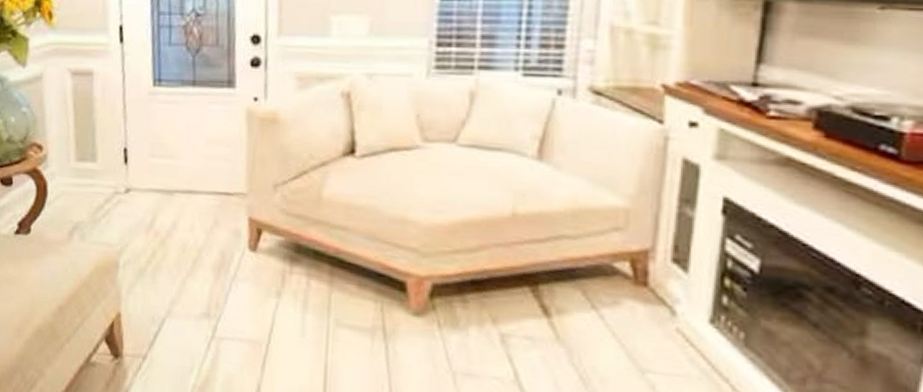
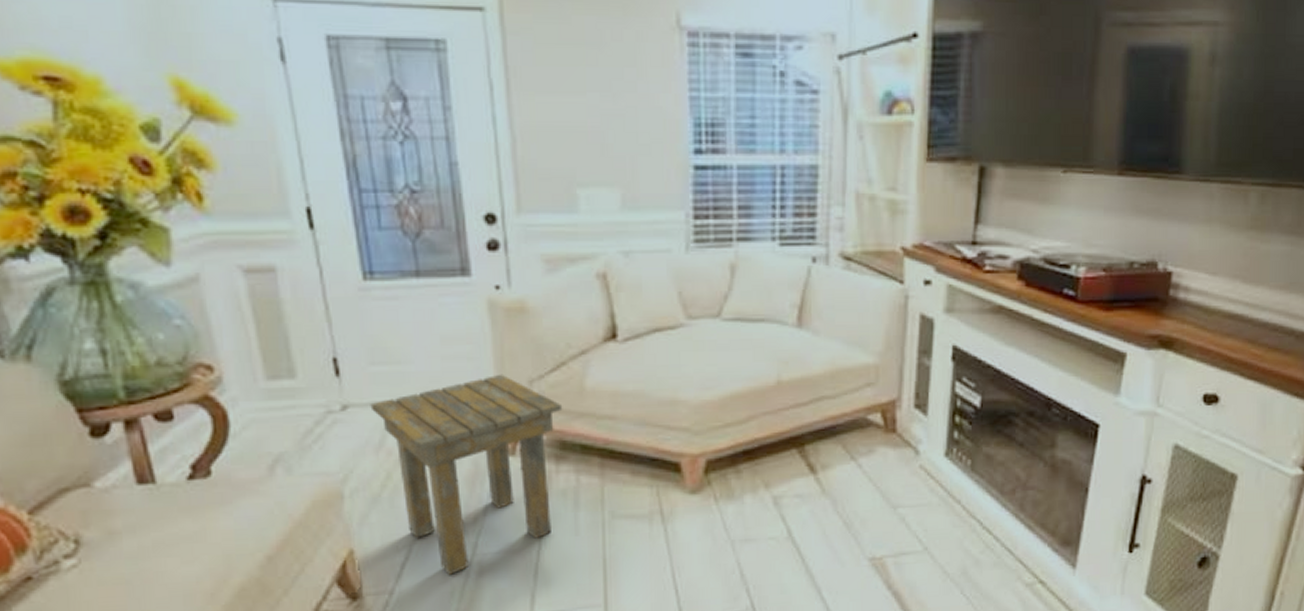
side table: none [146,176,301,352] -> present [370,374,563,575]

